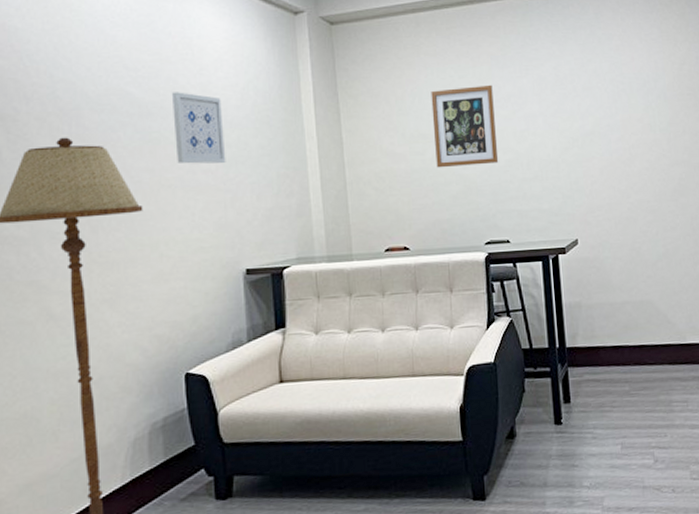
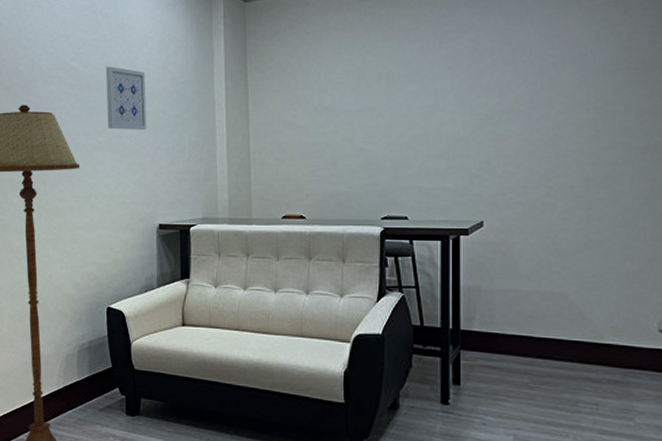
wall art: present [431,84,499,168] -> none [336,58,403,142]

